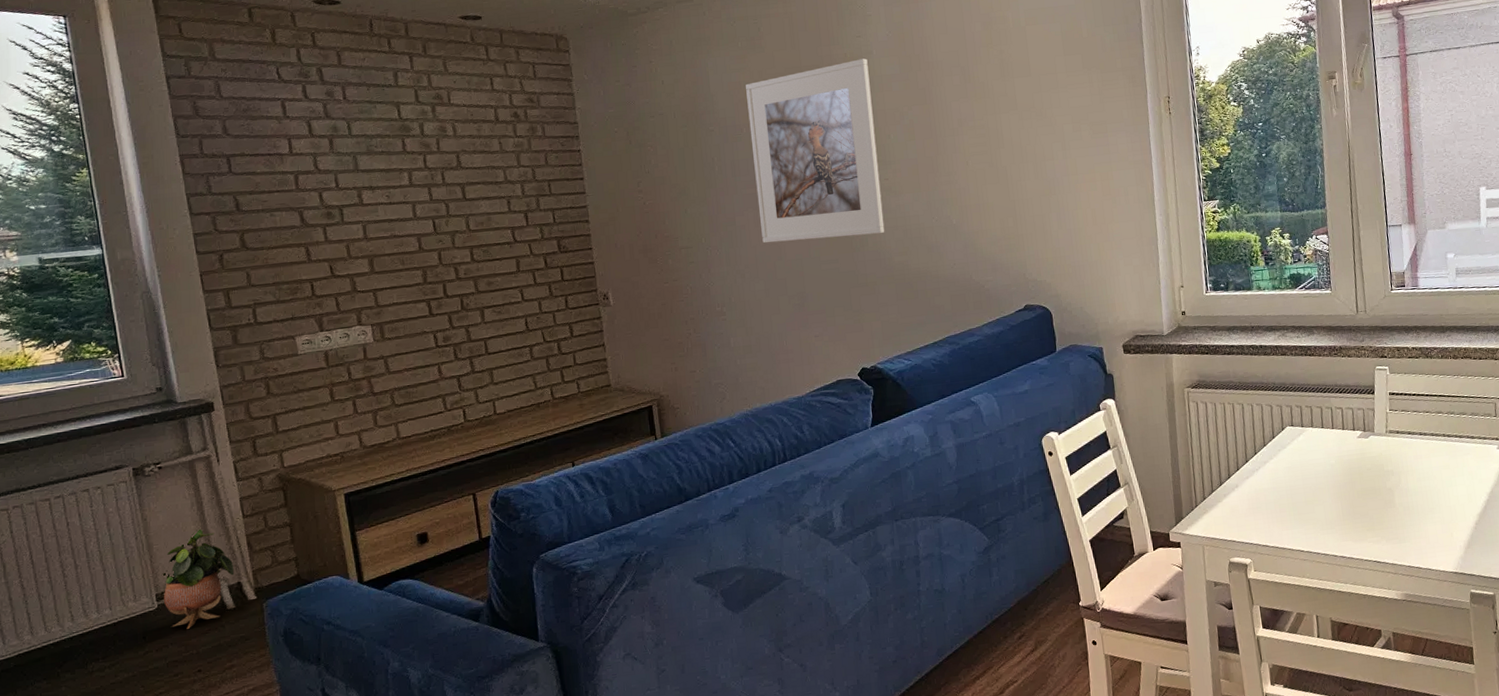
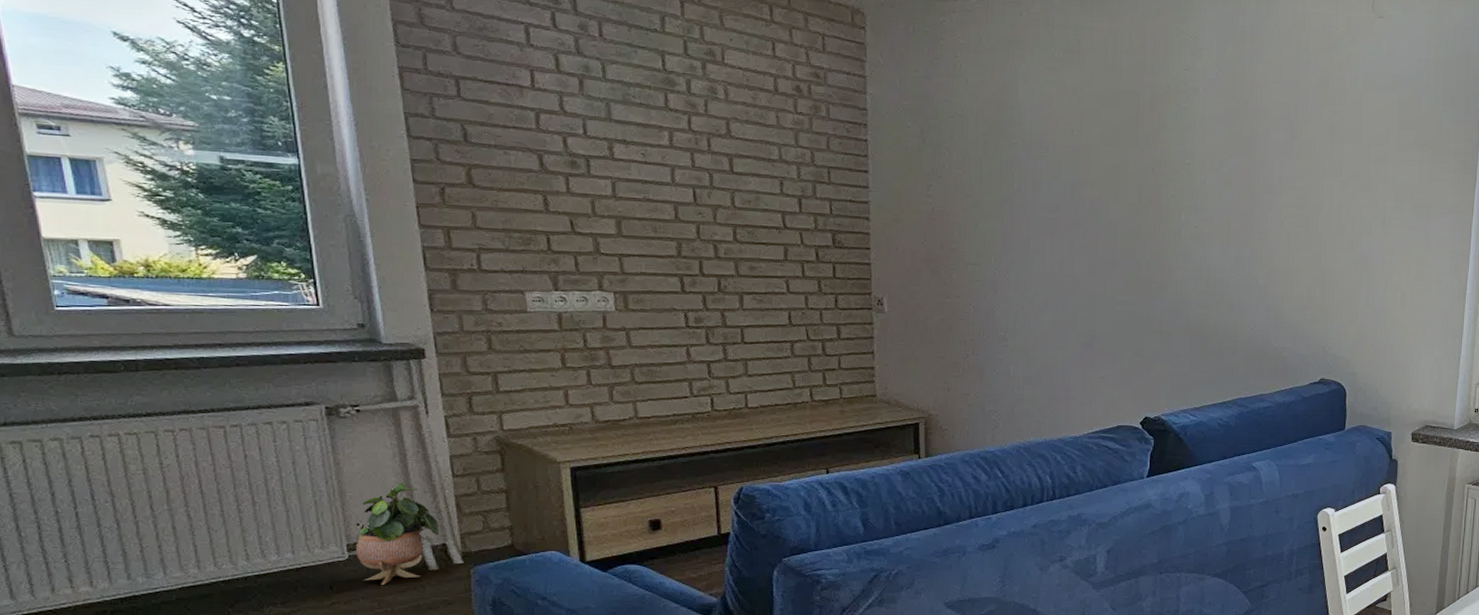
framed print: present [746,58,885,244] -> none [1056,94,1192,283]

